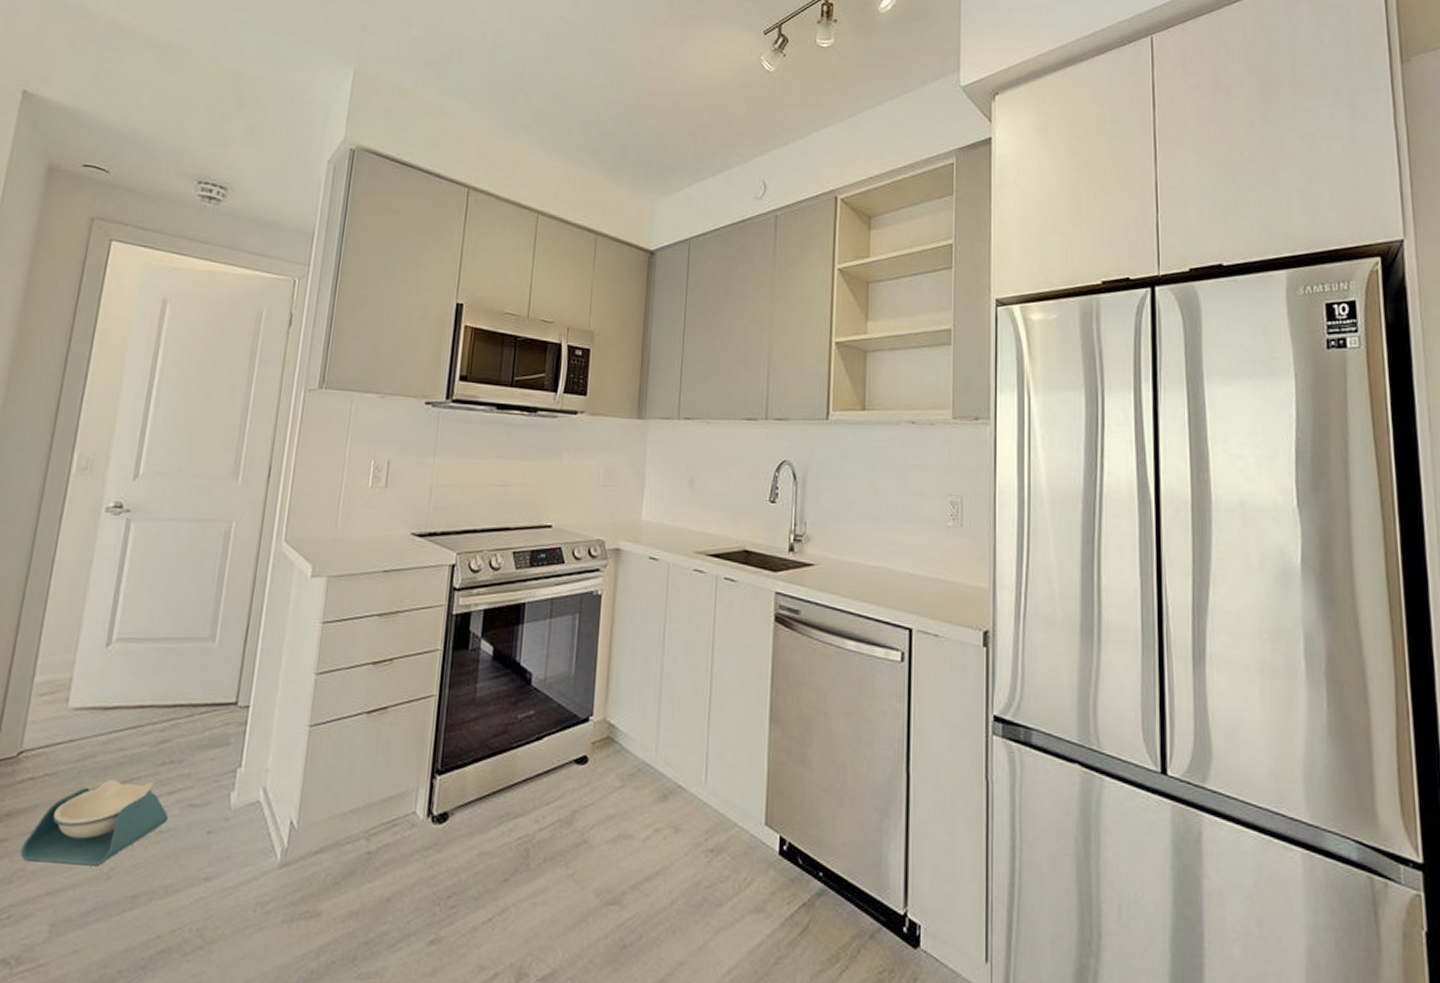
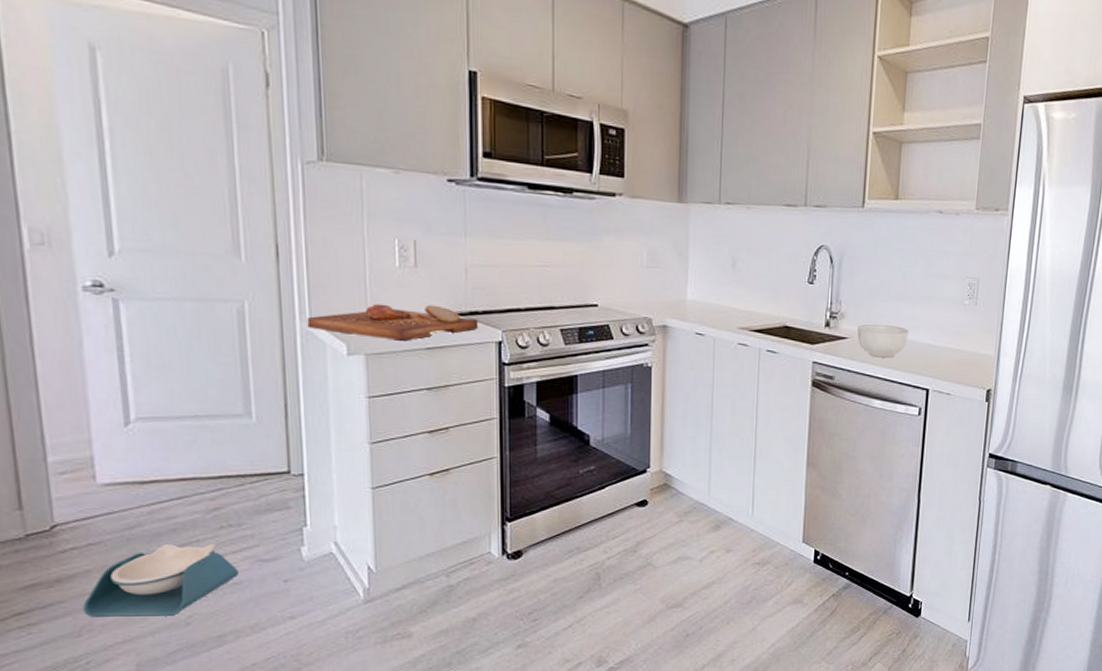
cutting board: none [281,524,436,563] -> present [307,304,479,341]
bowl: none [825,548,884,589] -> present [857,324,909,358]

